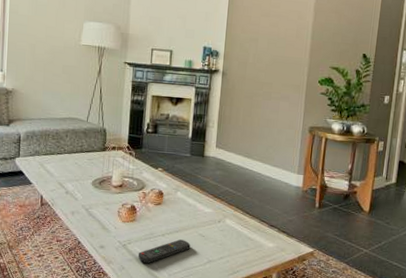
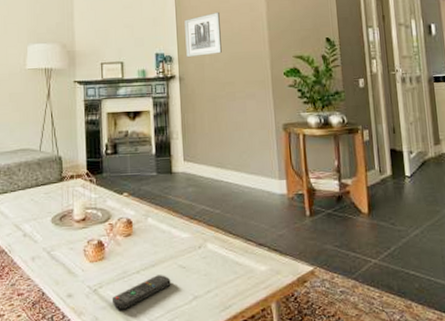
wall art: none [232,15,269,55] -> present [184,11,222,58]

